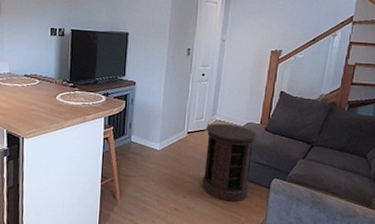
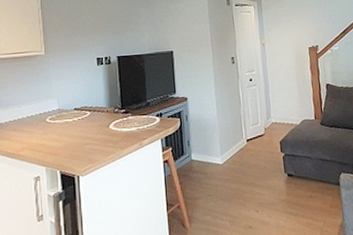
side table: present [202,123,258,202] -> none [264,124,320,208]

